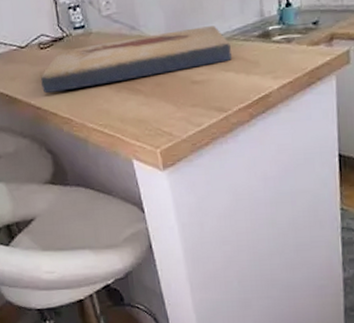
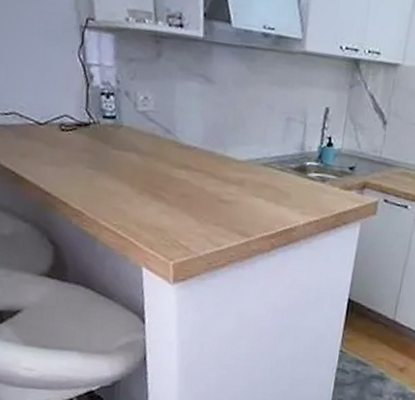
fish fossil: present [40,26,232,93] -> none [55,137,266,188]

